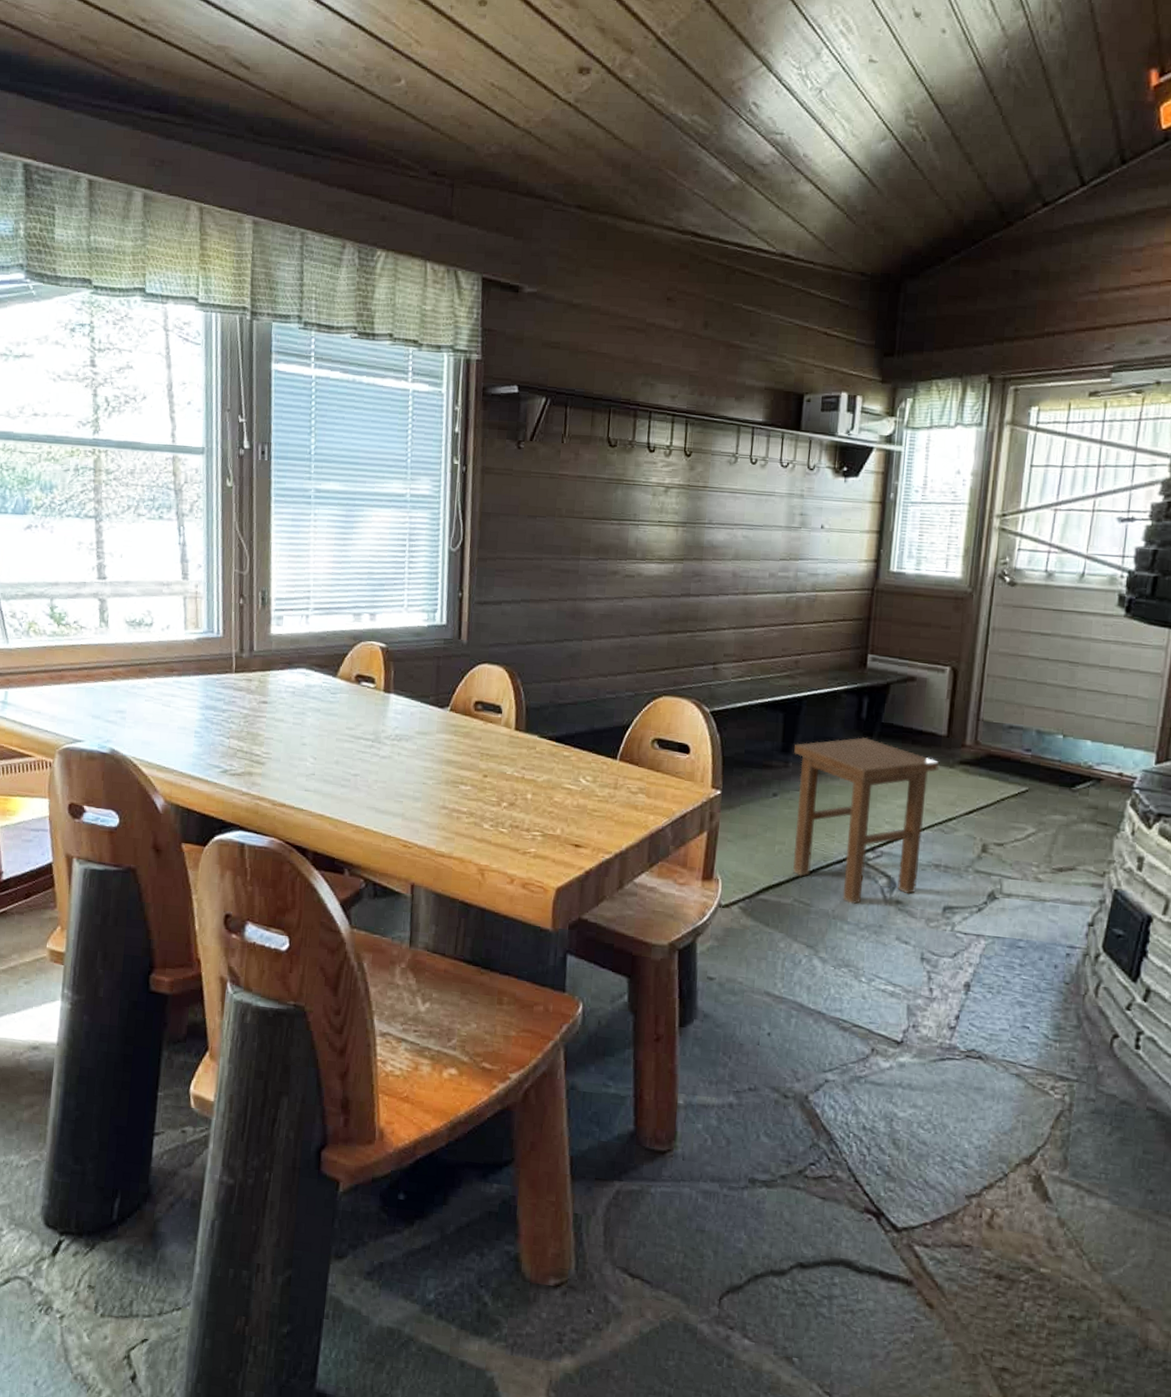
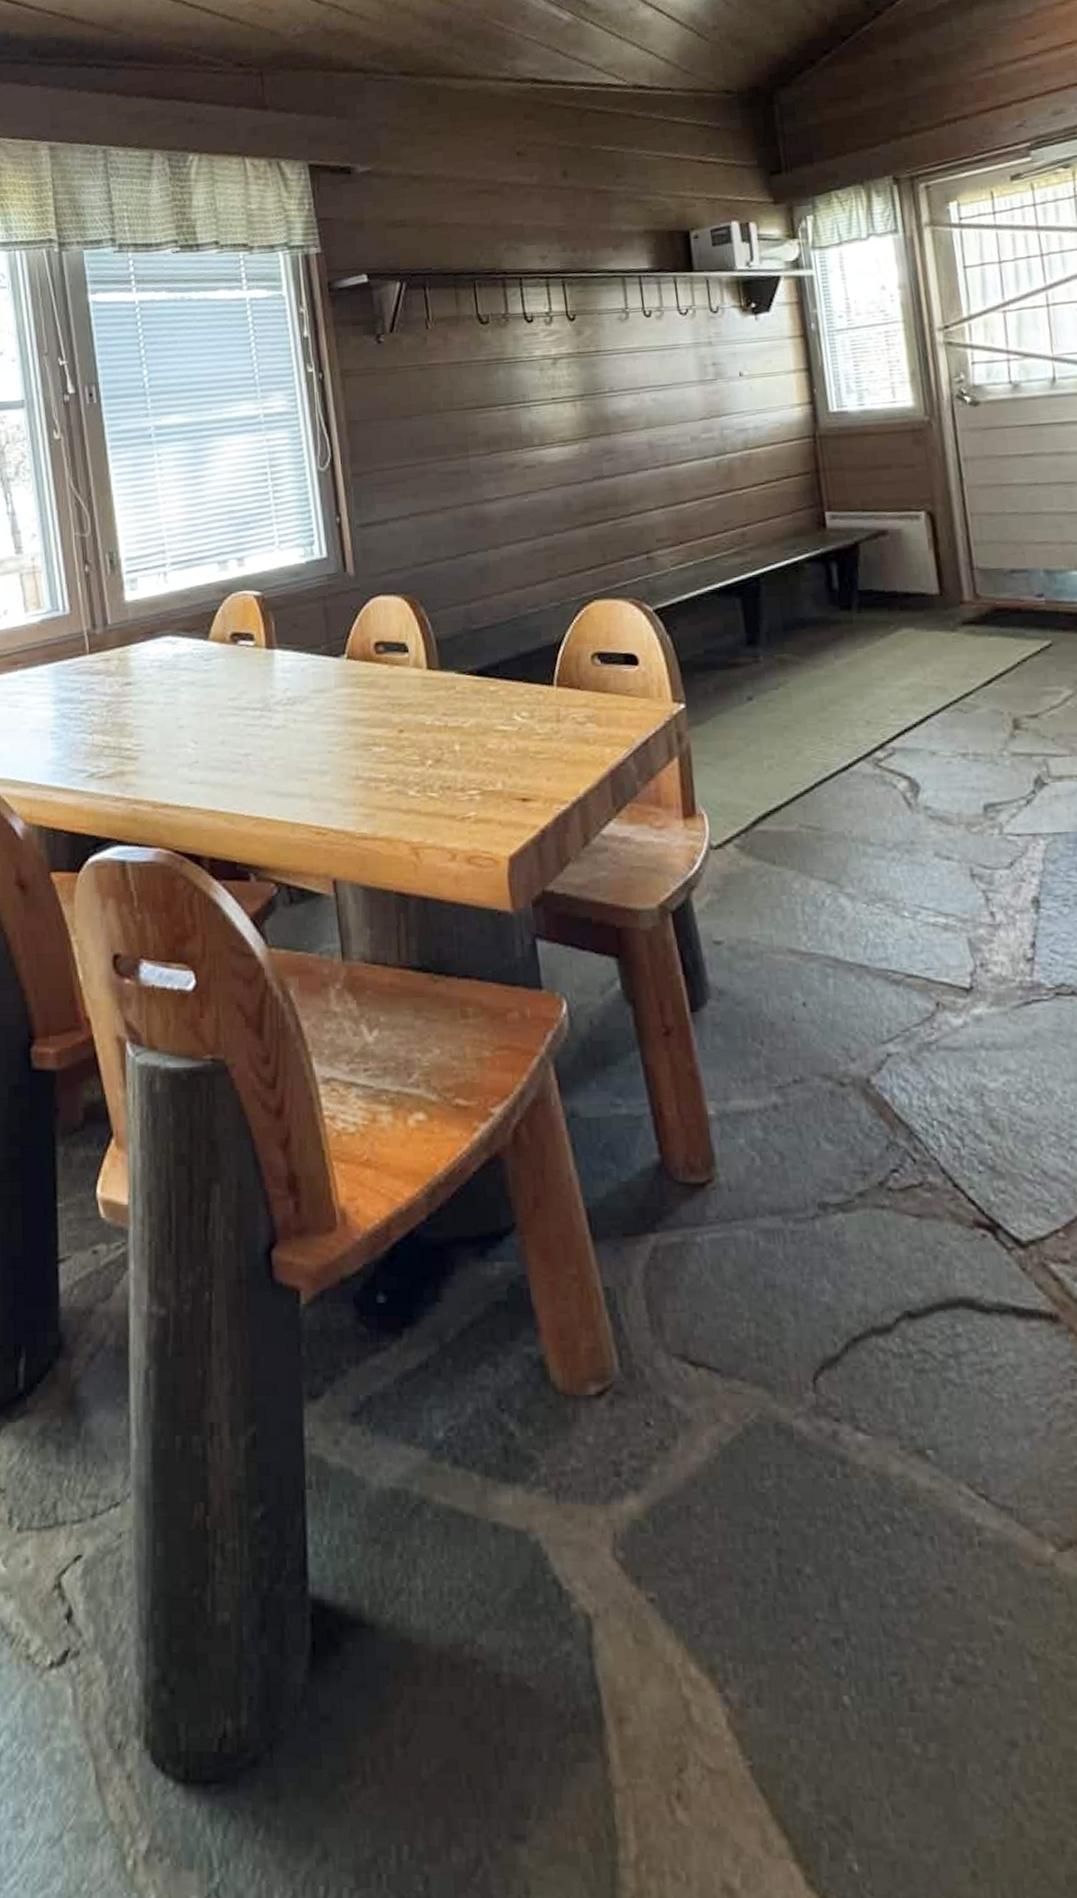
stool: present [793,737,940,905] -> none [761,611,945,820]

